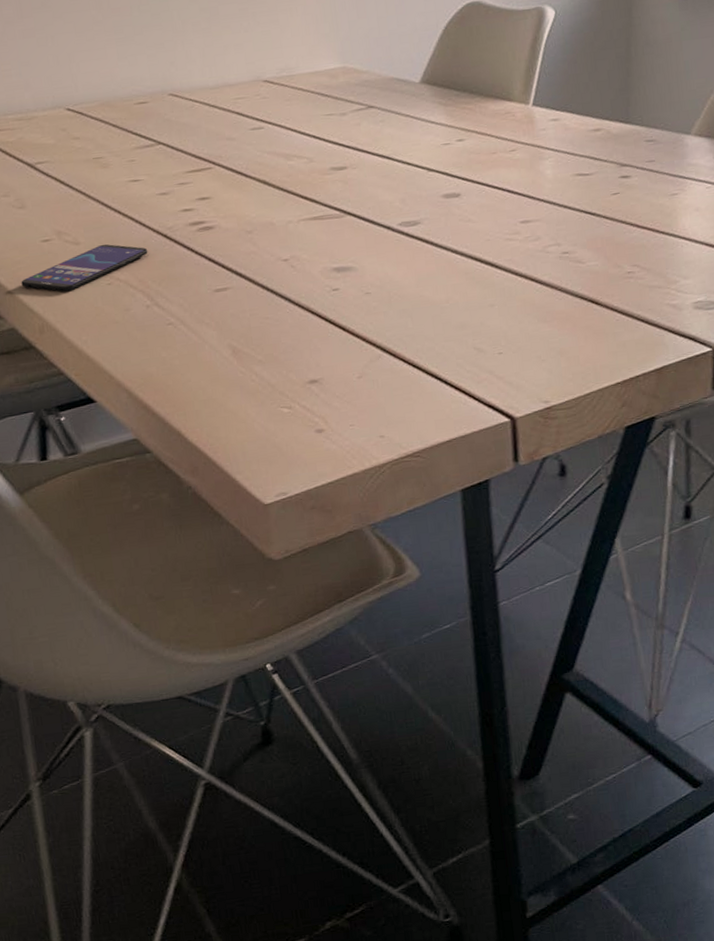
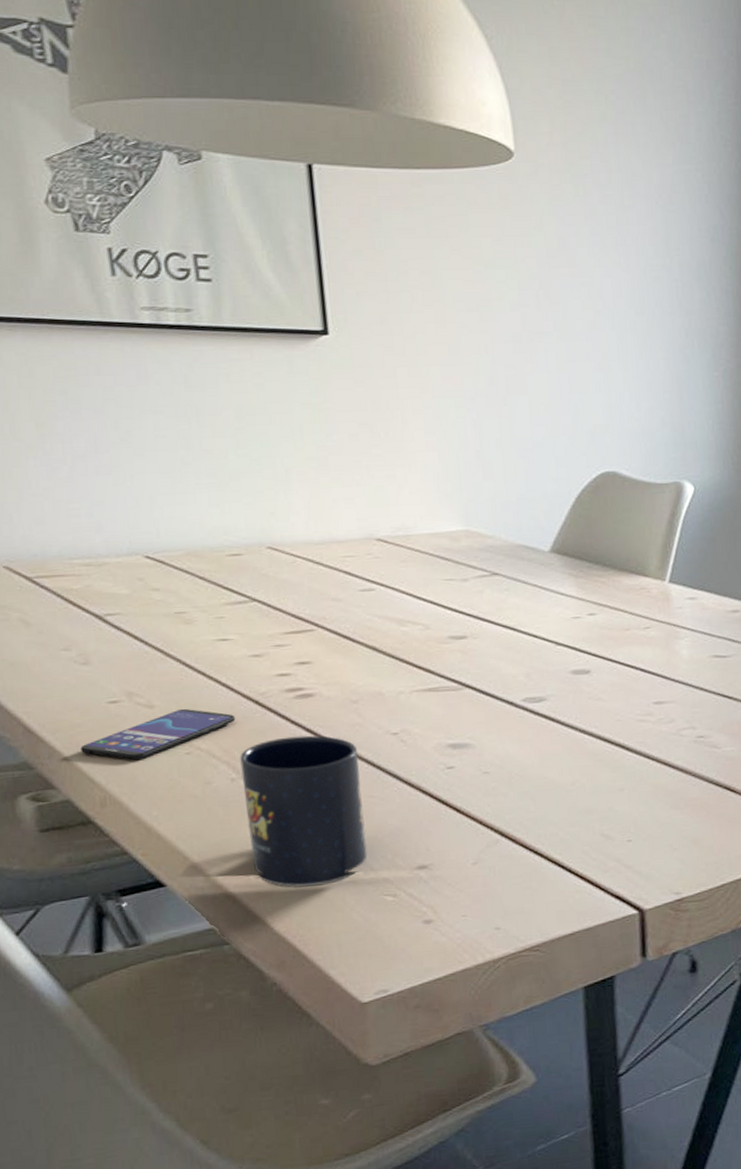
mug: none [153,264,265,401] -> present [240,735,368,887]

